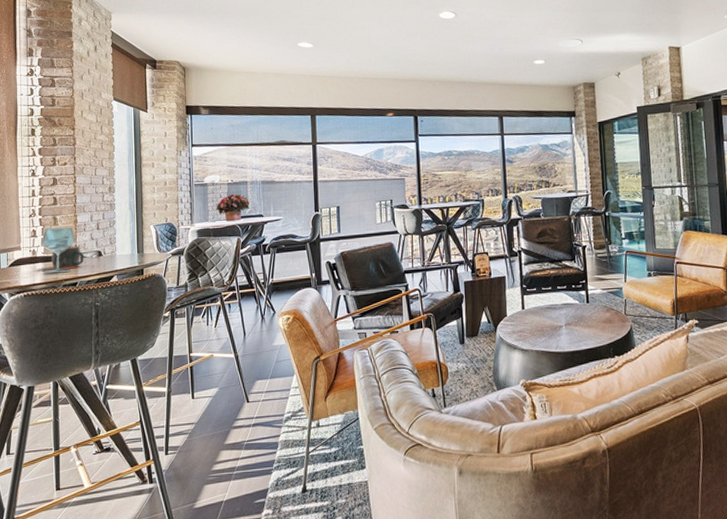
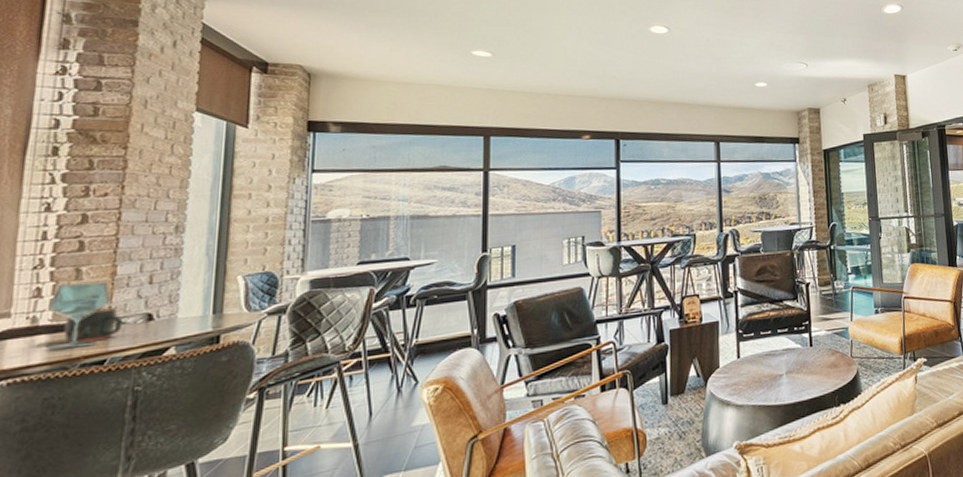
bouquet: present [215,194,250,222] -> none [340,232,391,268]

